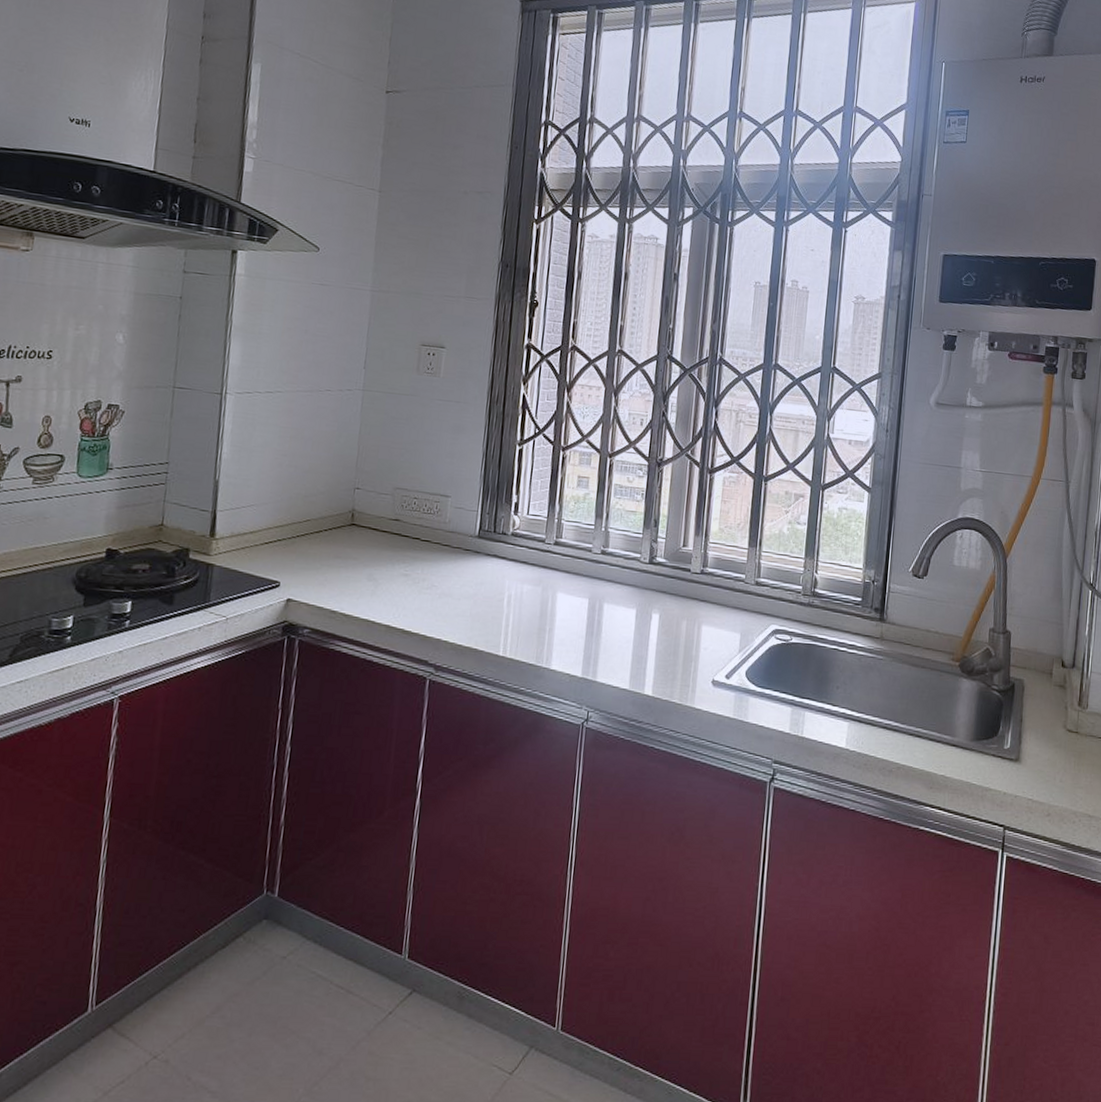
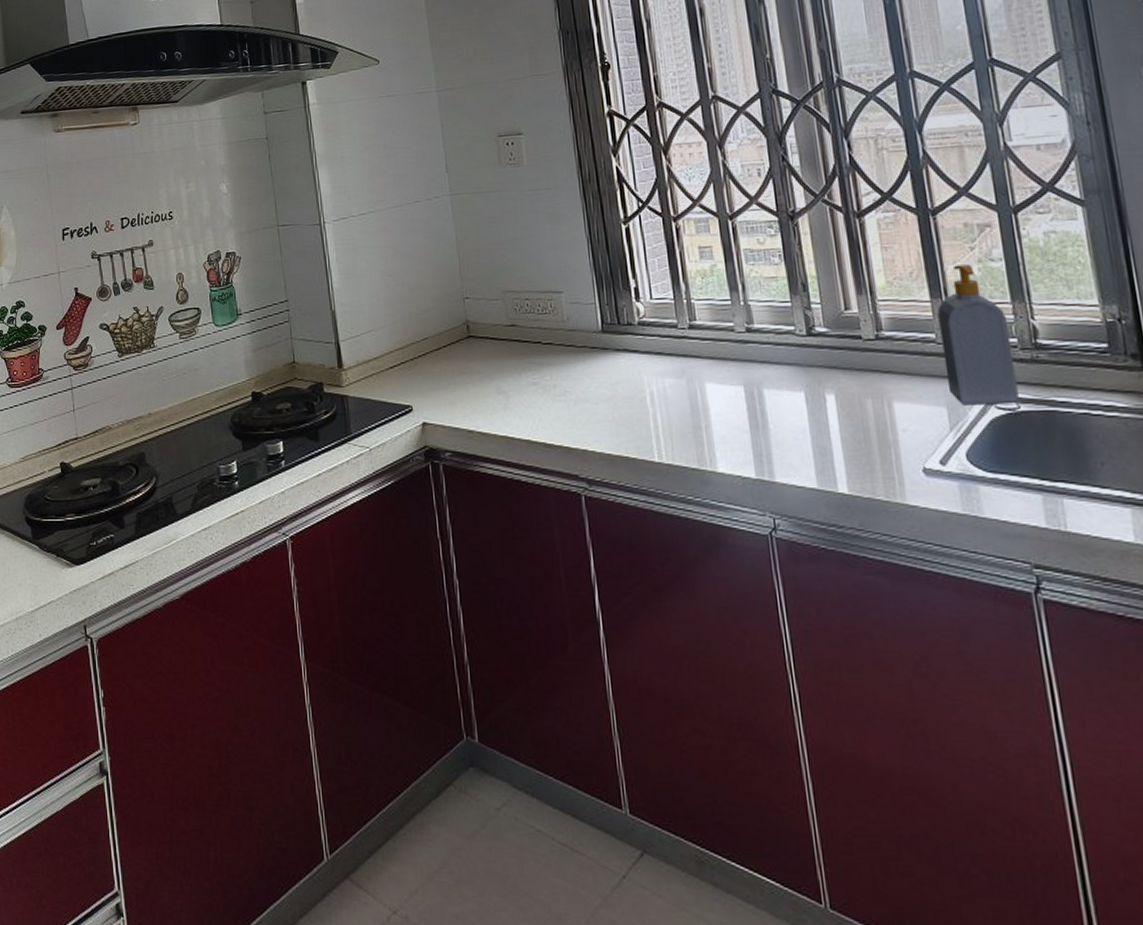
soap bottle: none [745,523,799,635] -> present [937,264,1019,405]

